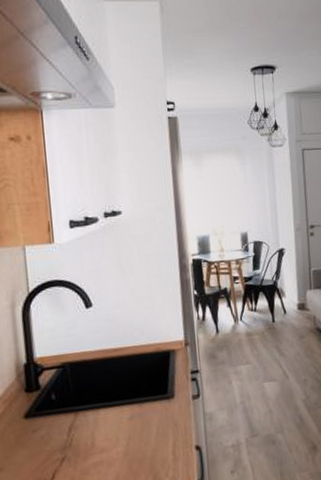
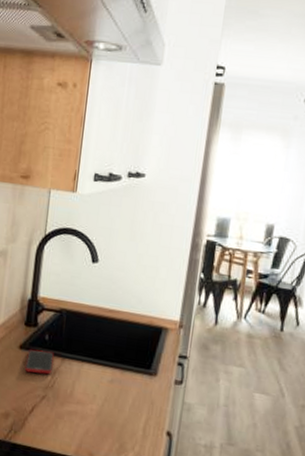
cell phone: none [35,410,67,440] -> present [24,349,54,375]

